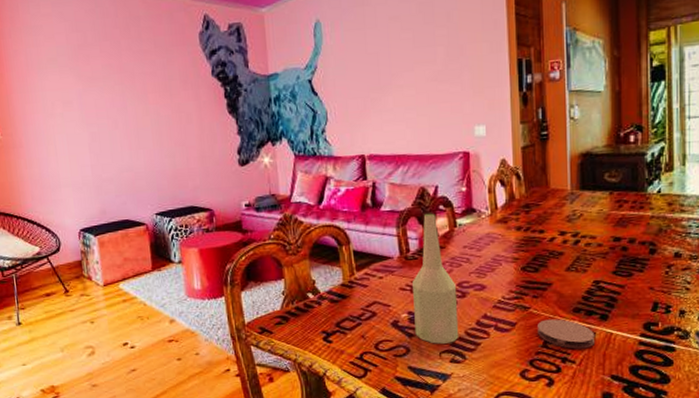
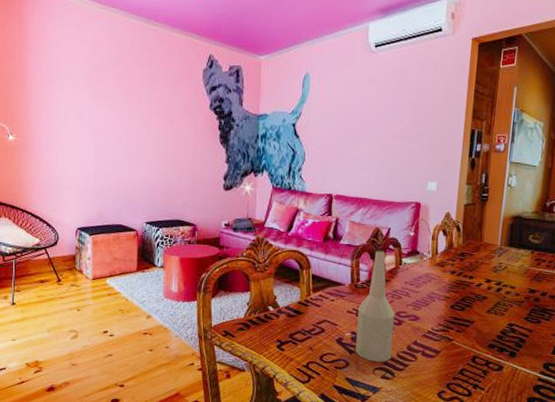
coaster: present [538,319,596,349] -> none [457,351,504,379]

